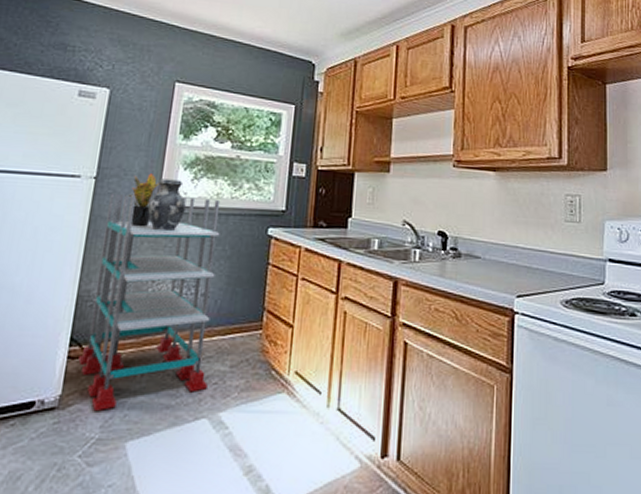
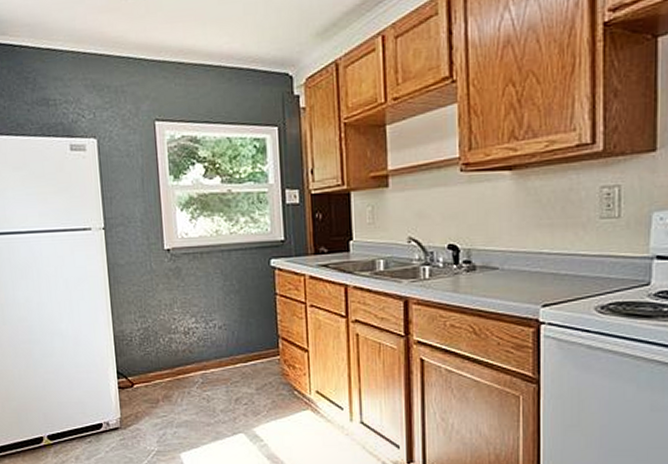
shelving unit: present [78,192,221,412] -> none [120,237,239,430]
potted plant: present [128,173,160,227] -> none [136,218,163,271]
ceramic jug: present [147,179,186,231] -> none [155,221,190,272]

